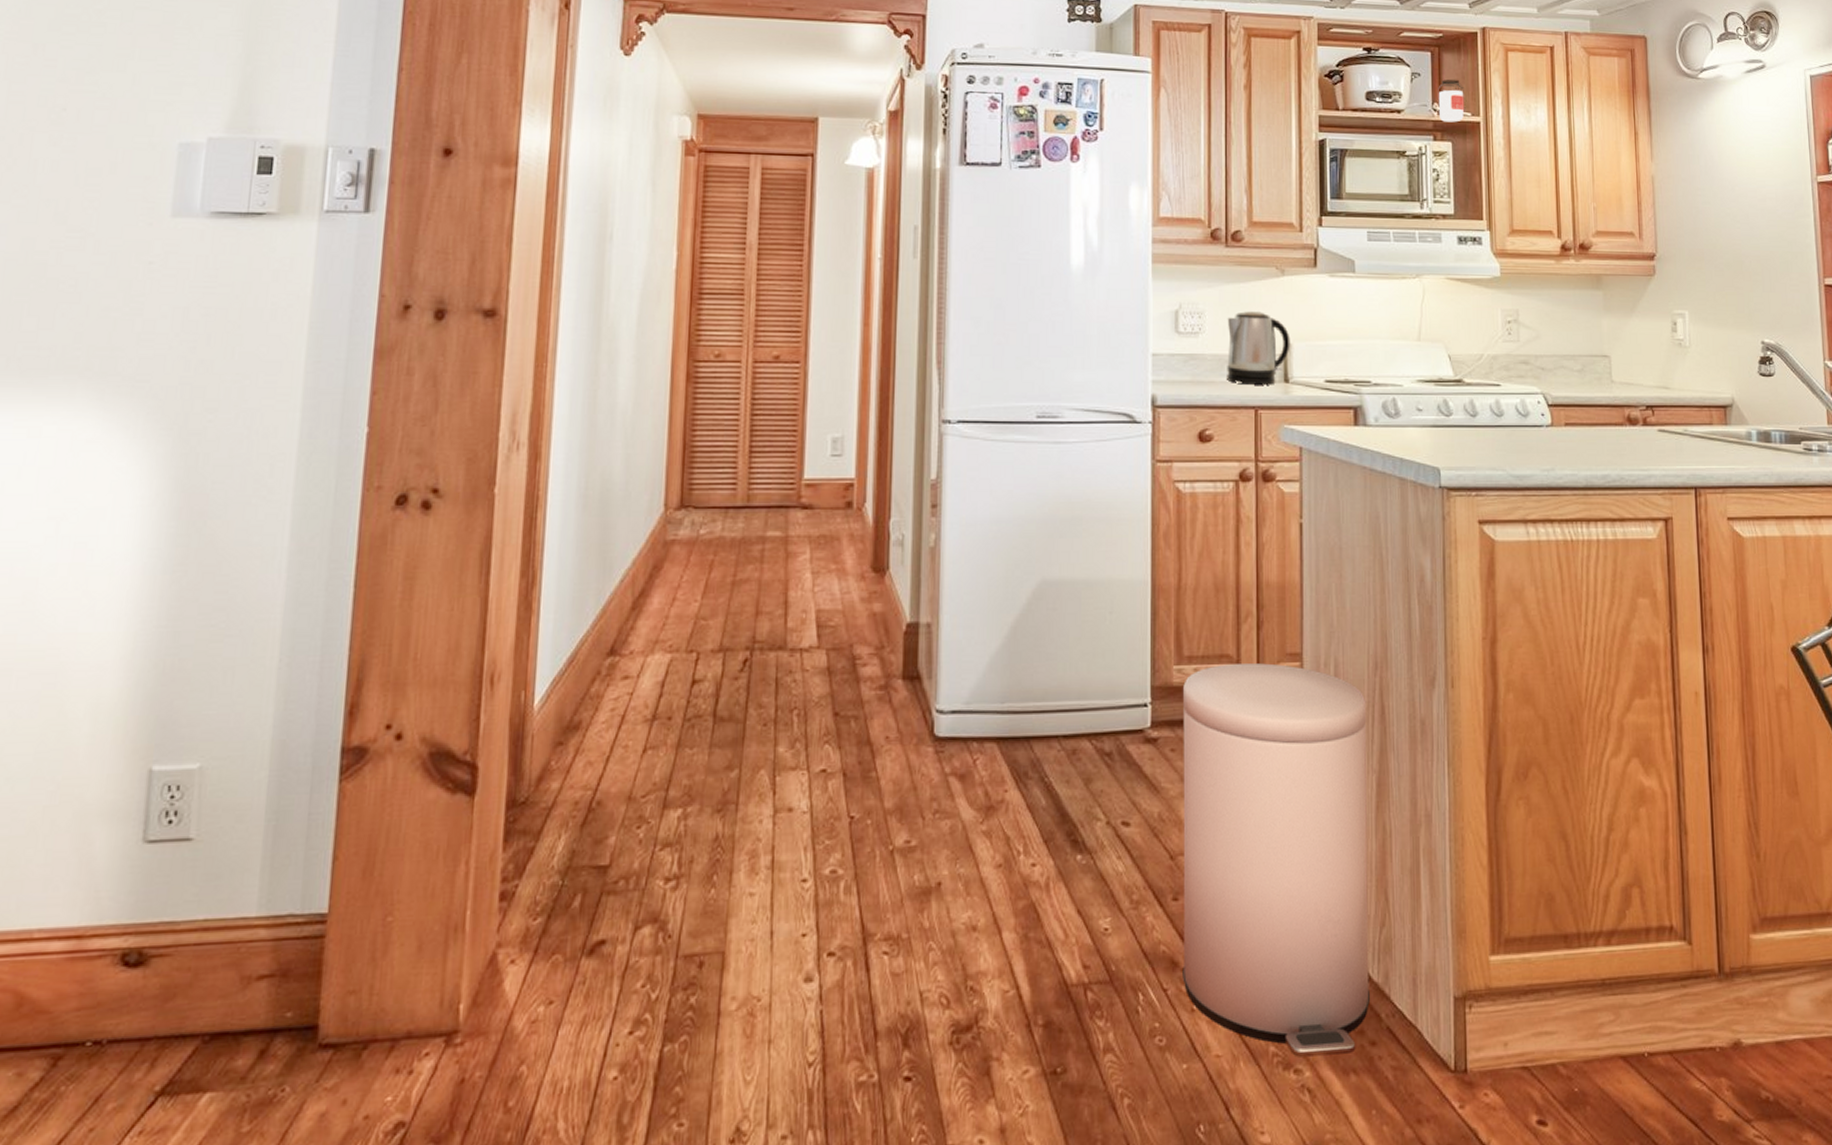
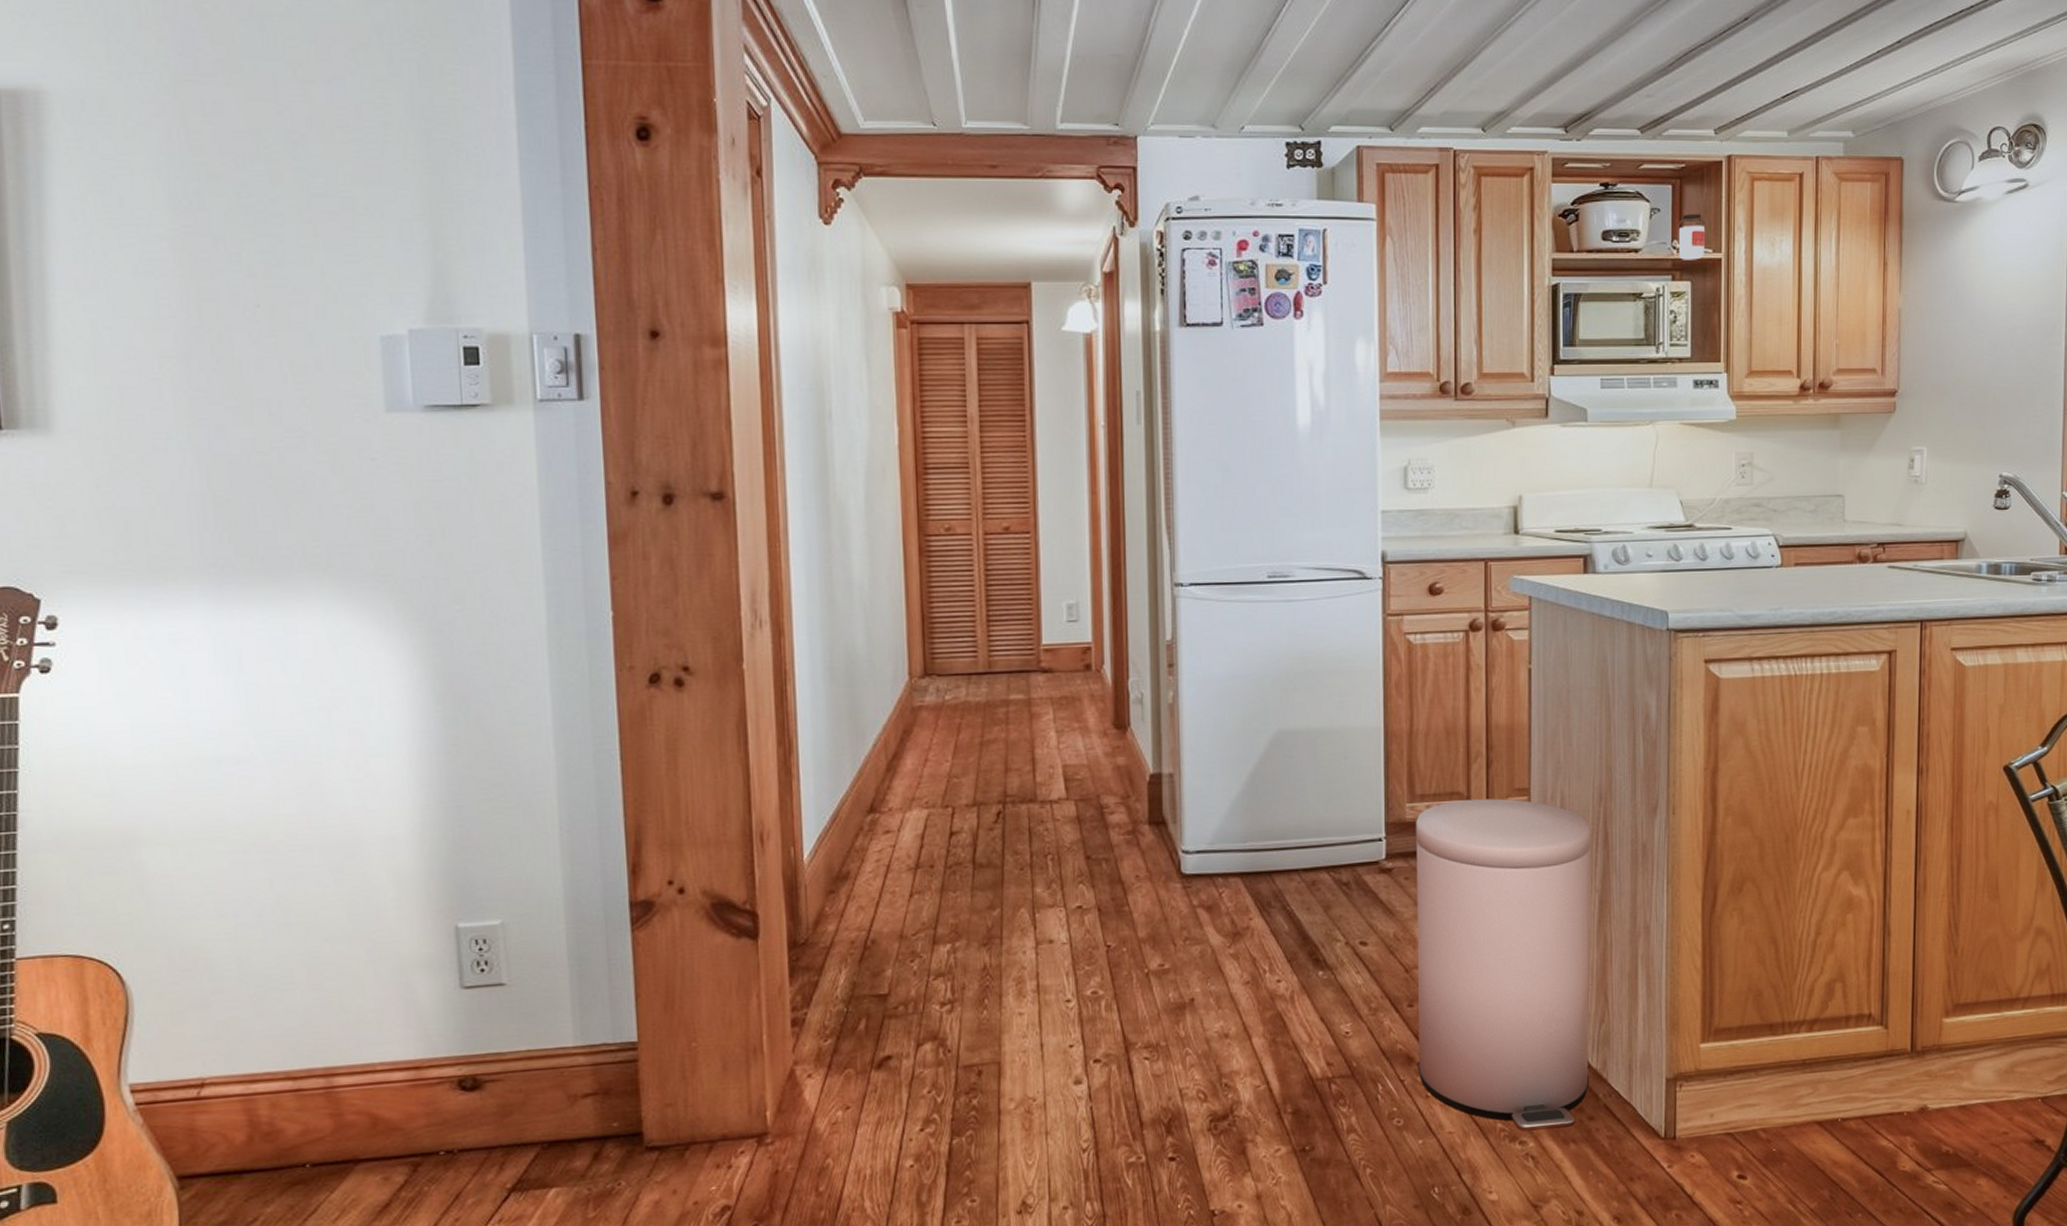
kettle: present [1227,311,1290,385] -> none [1456,465,1521,538]

